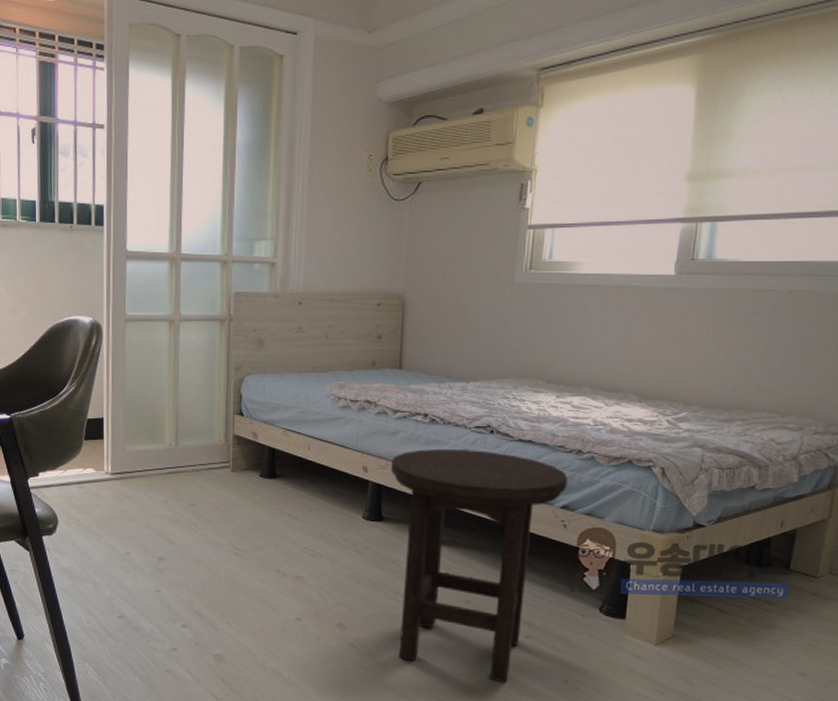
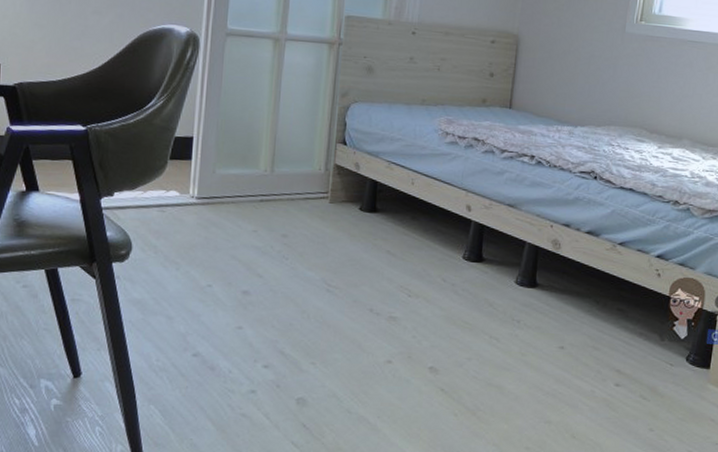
stool: present [390,448,568,683] -> none [490,191,664,431]

